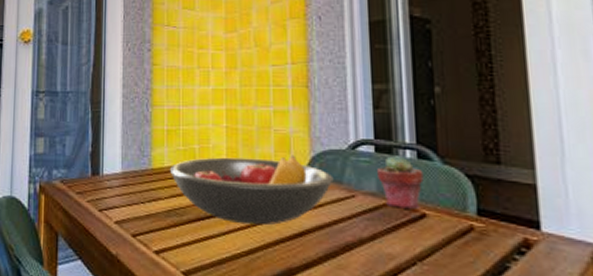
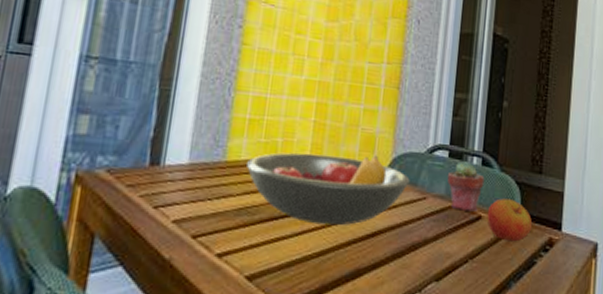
apple: none [433,194,497,243] -> present [487,198,533,242]

